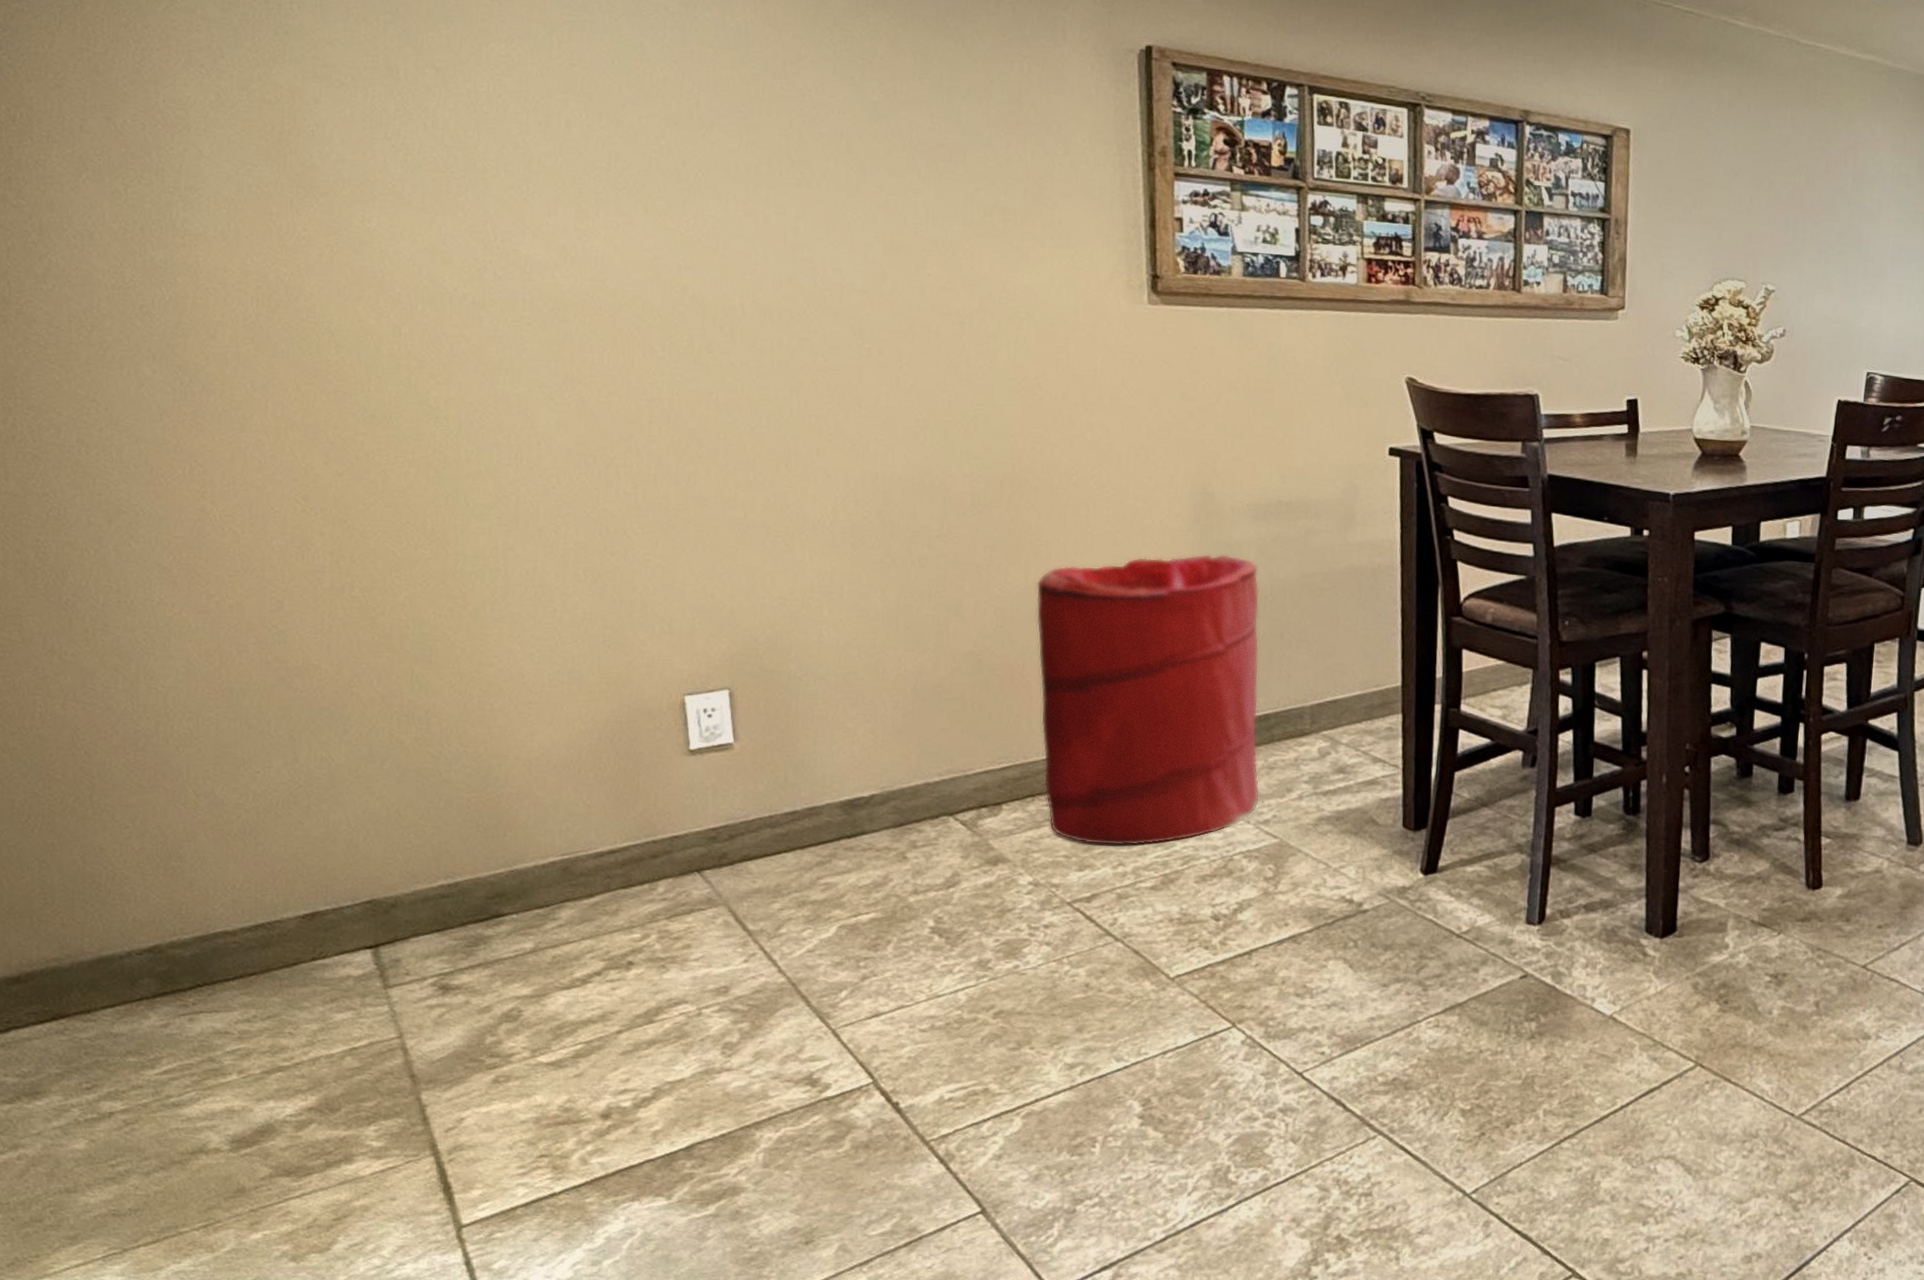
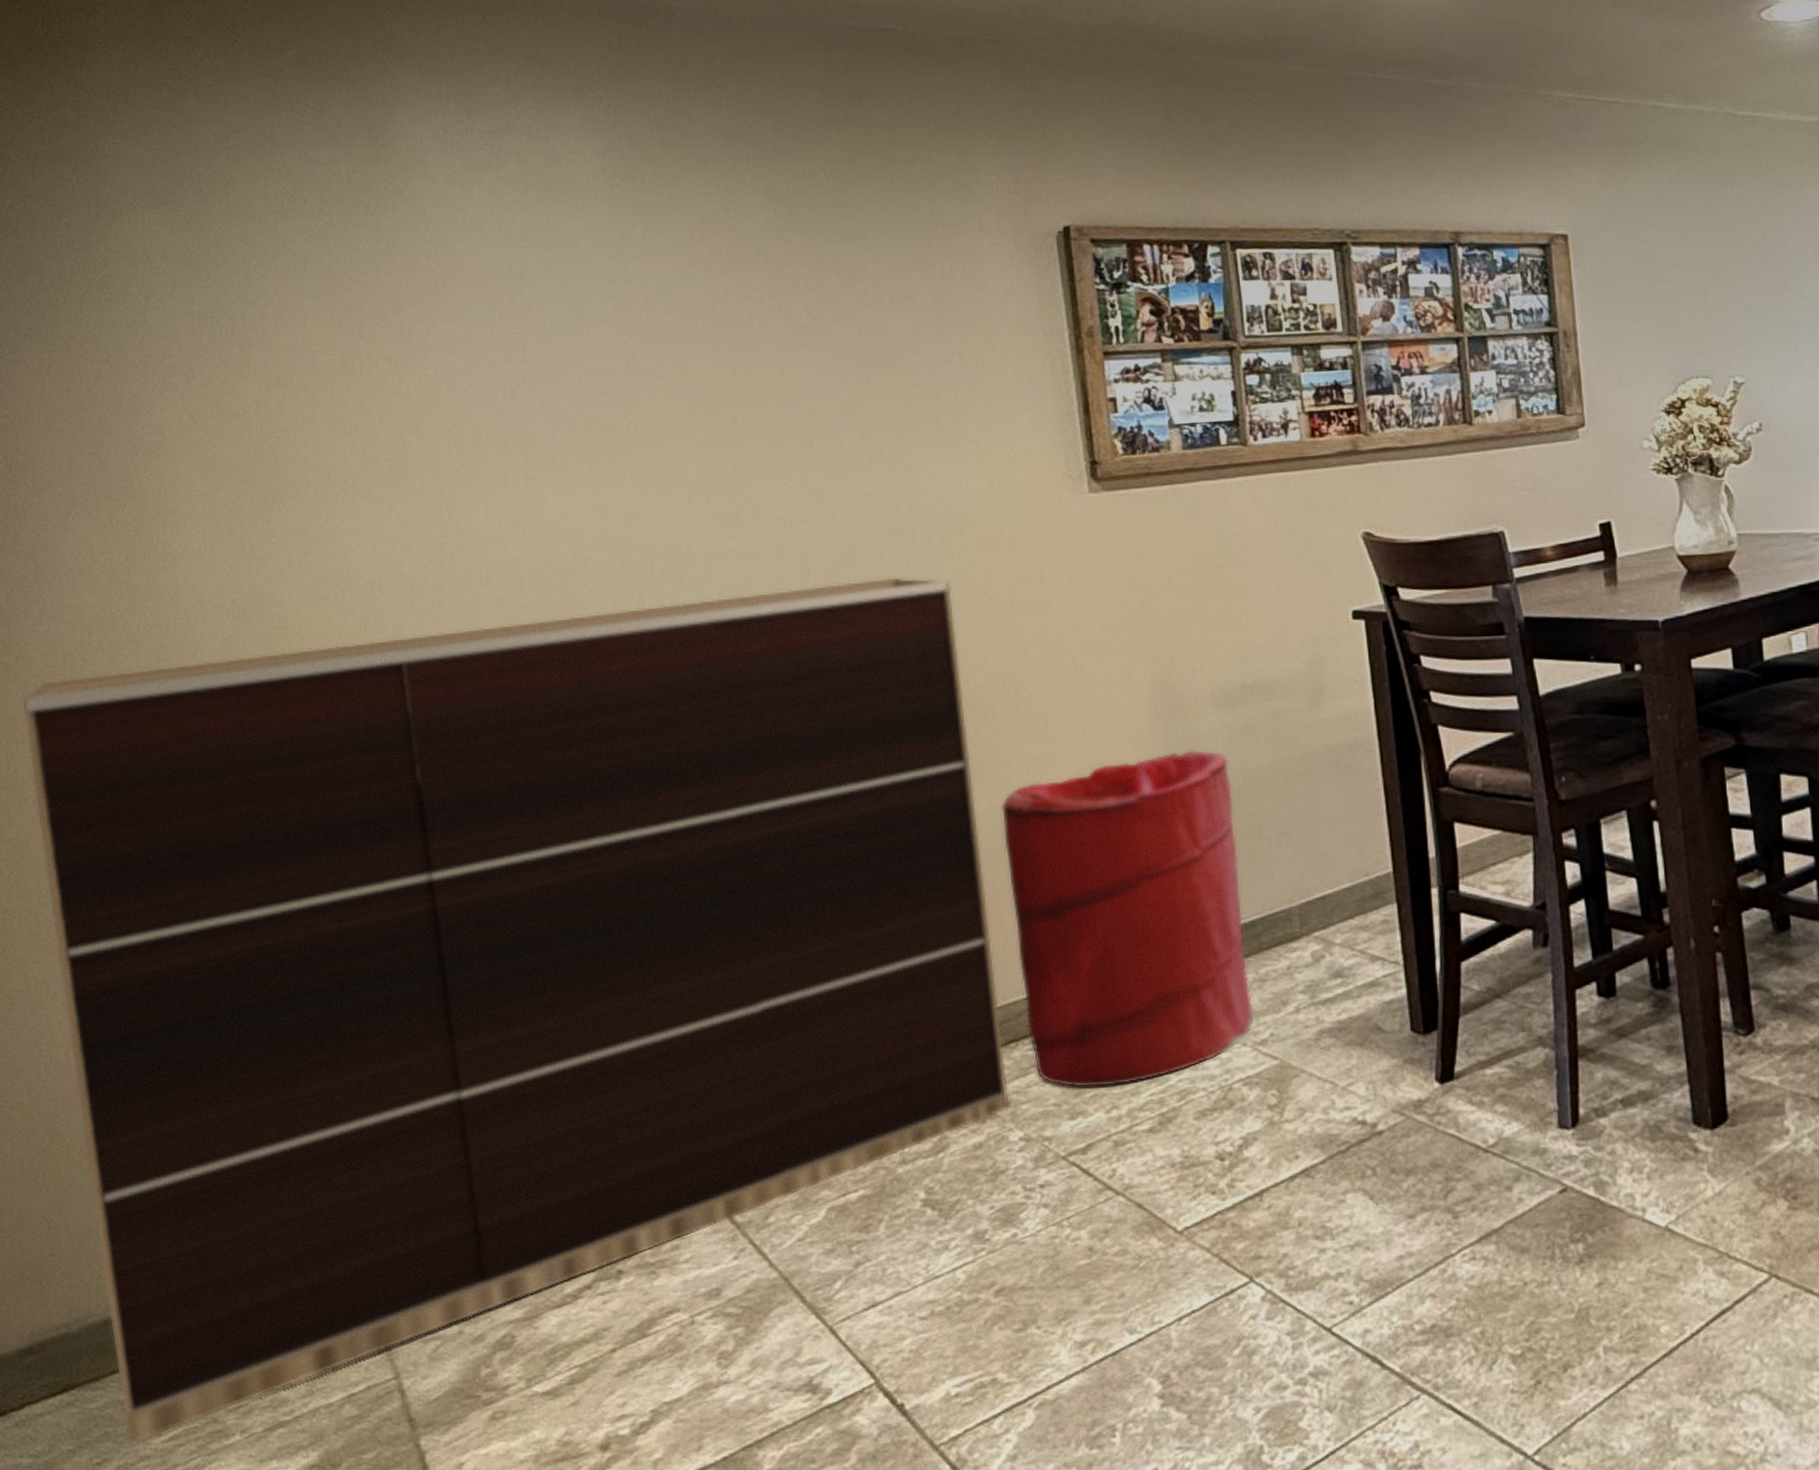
dresser: none [21,341,1023,1074] -> present [21,576,1011,1445]

